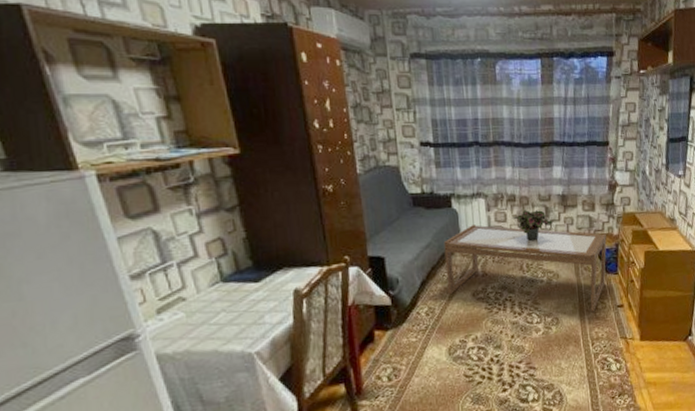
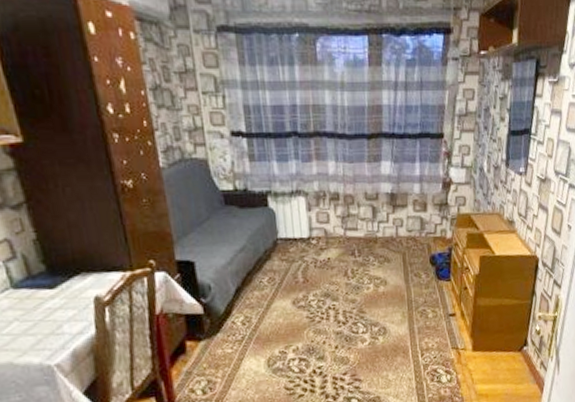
coffee table: present [443,225,607,313] -> none [260,226,439,322]
potted plant: present [512,209,554,242] -> none [335,208,382,245]

